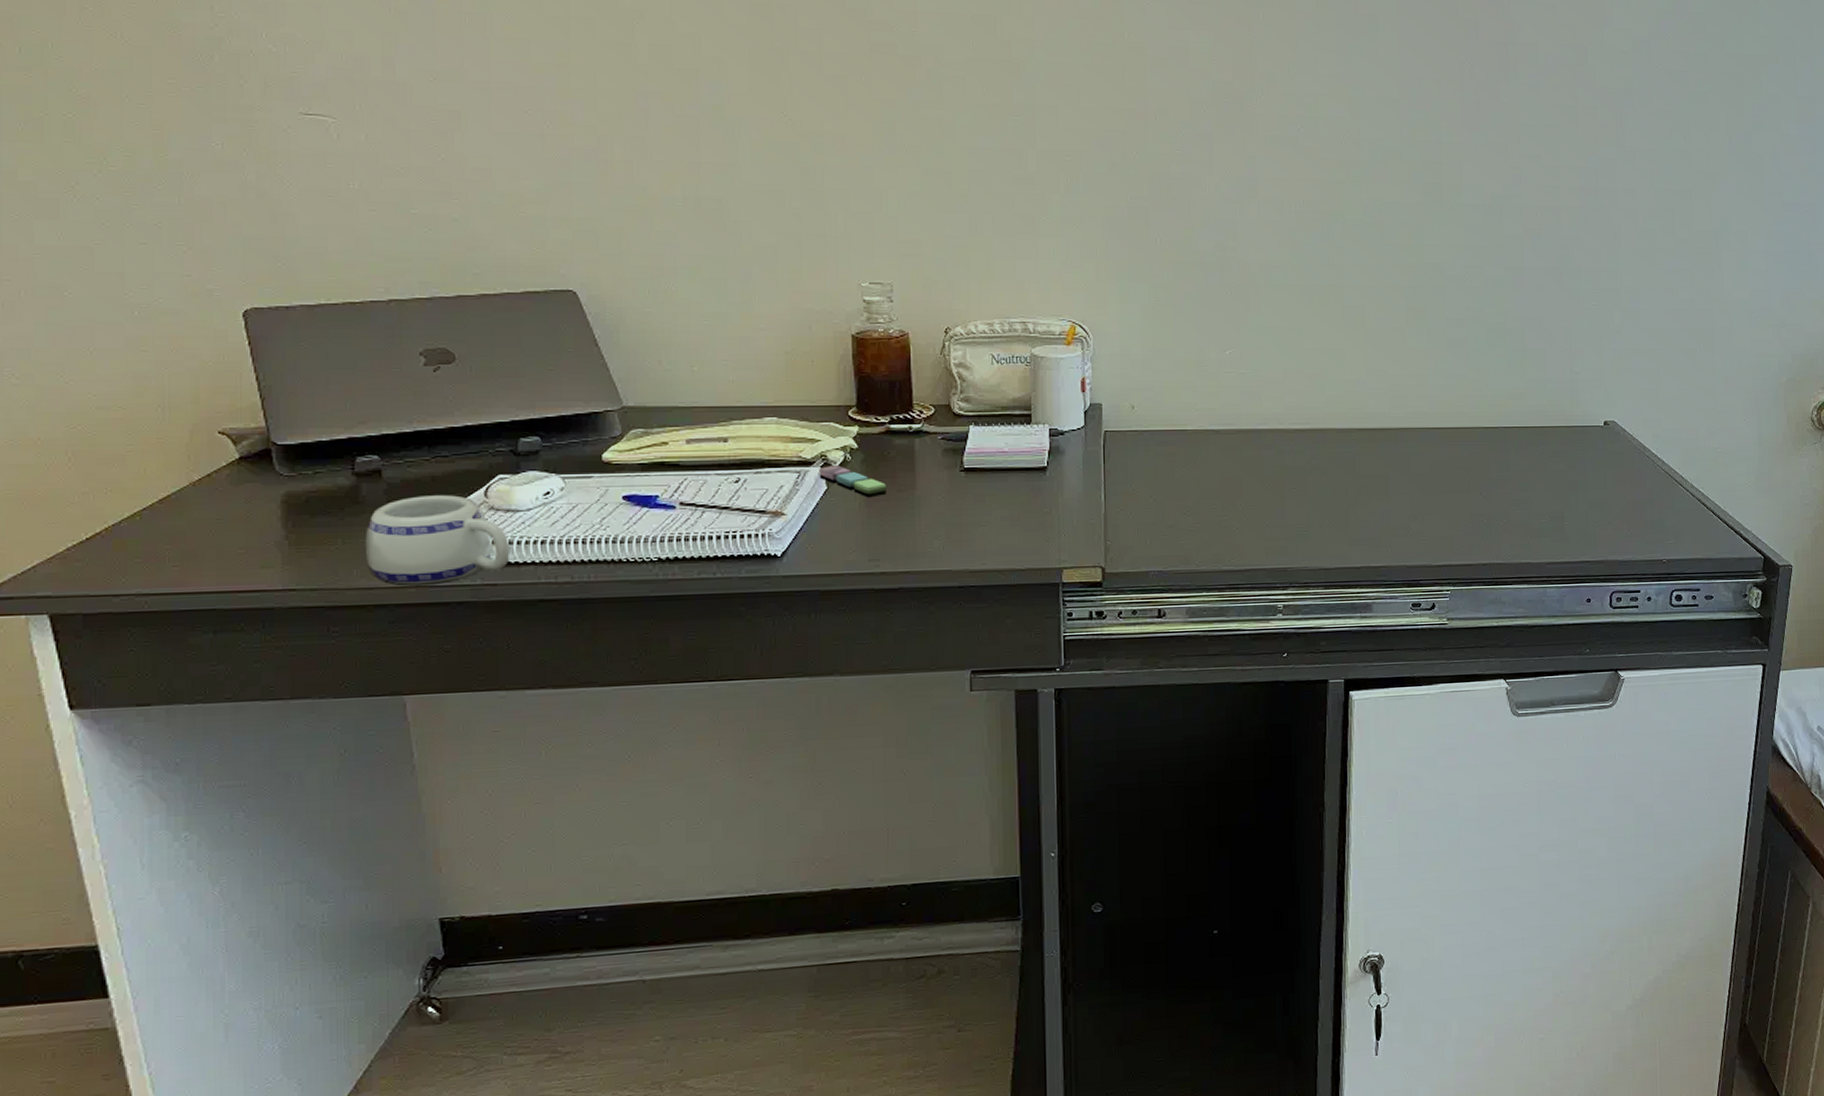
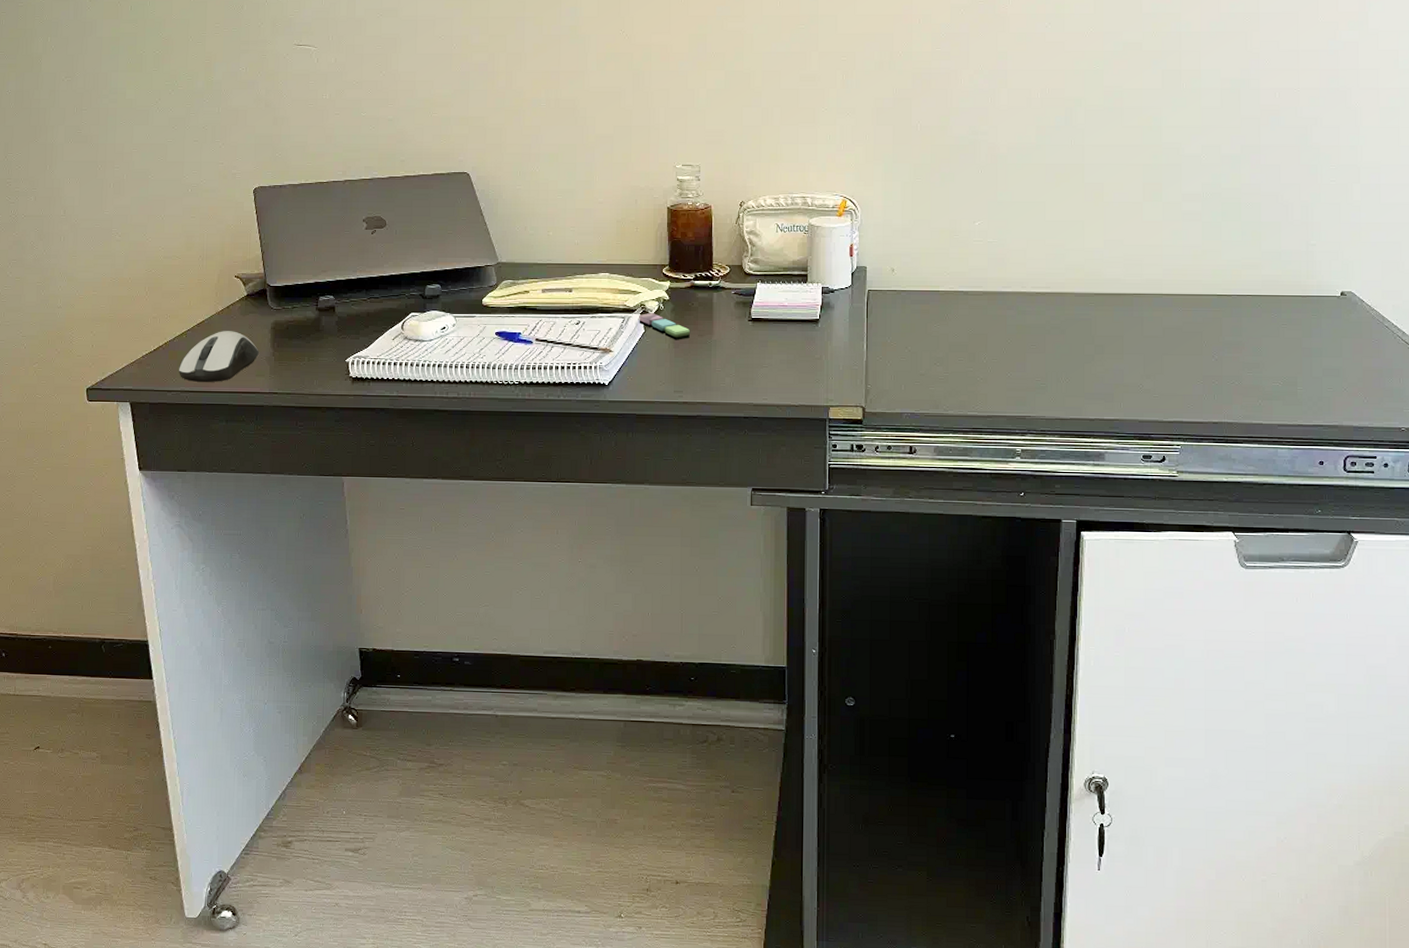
computer mouse: none [131,508,263,581] -> present [179,331,259,382]
mug: present [364,495,511,586] -> none [322,327,417,395]

